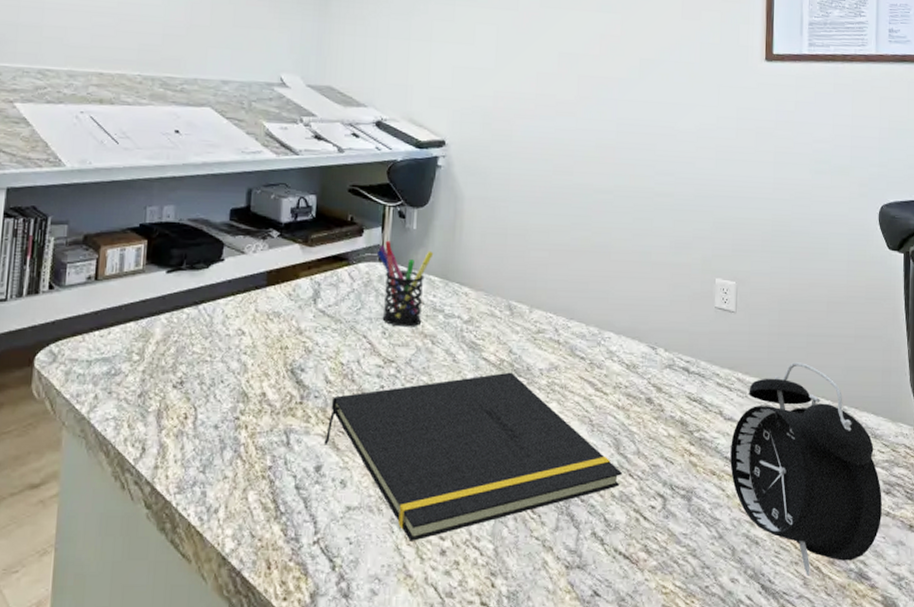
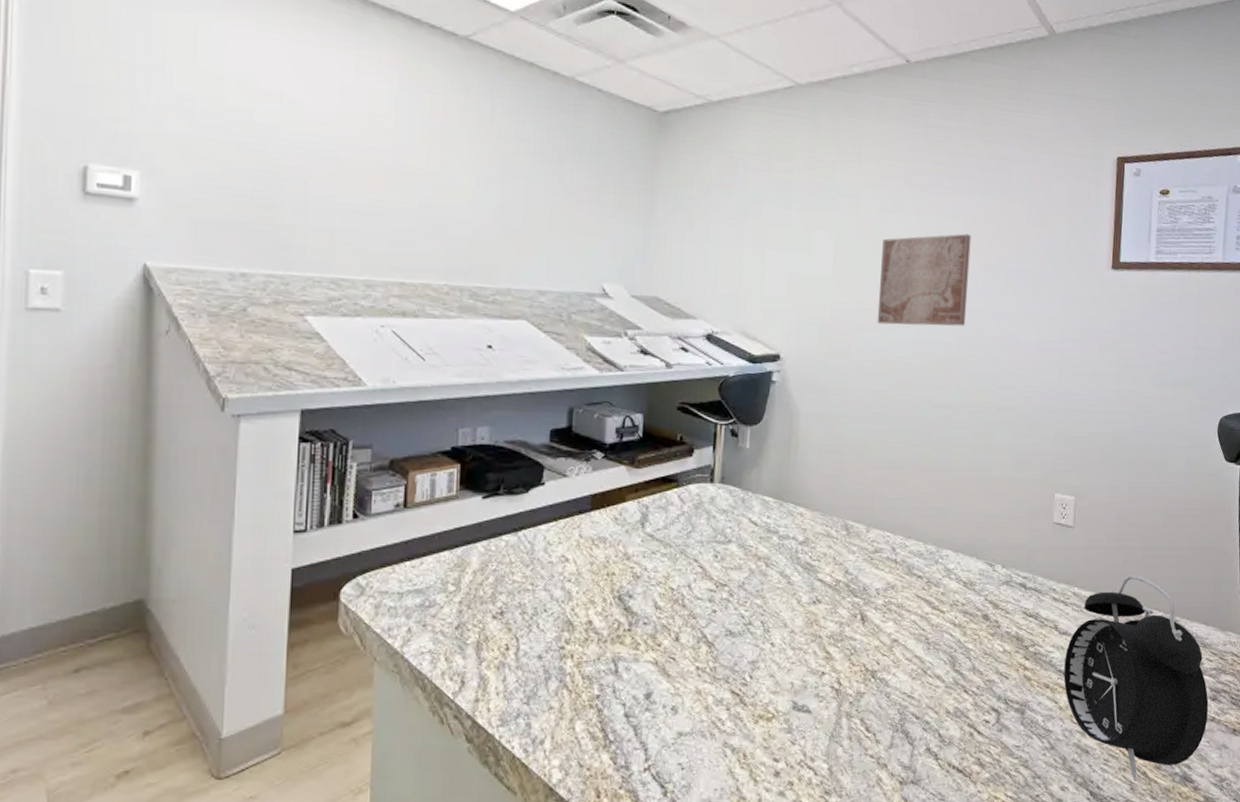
notepad: present [324,372,622,541] -> none [654,592,957,764]
pen holder: present [378,240,434,327] -> none [709,460,768,550]
wall art: none [537,27,627,115] -> present [877,233,971,326]

